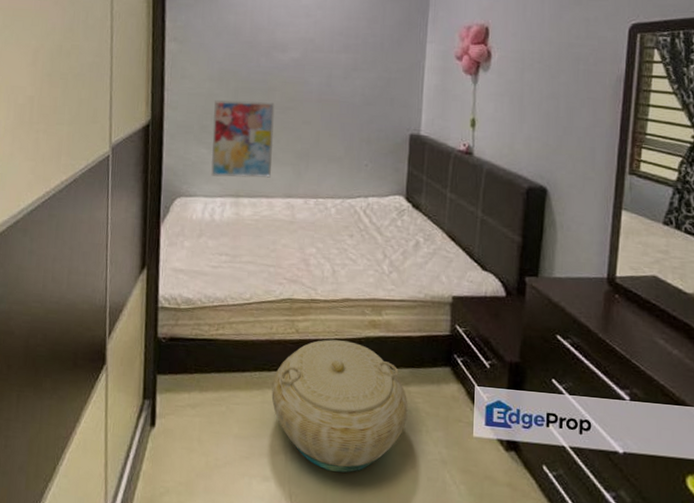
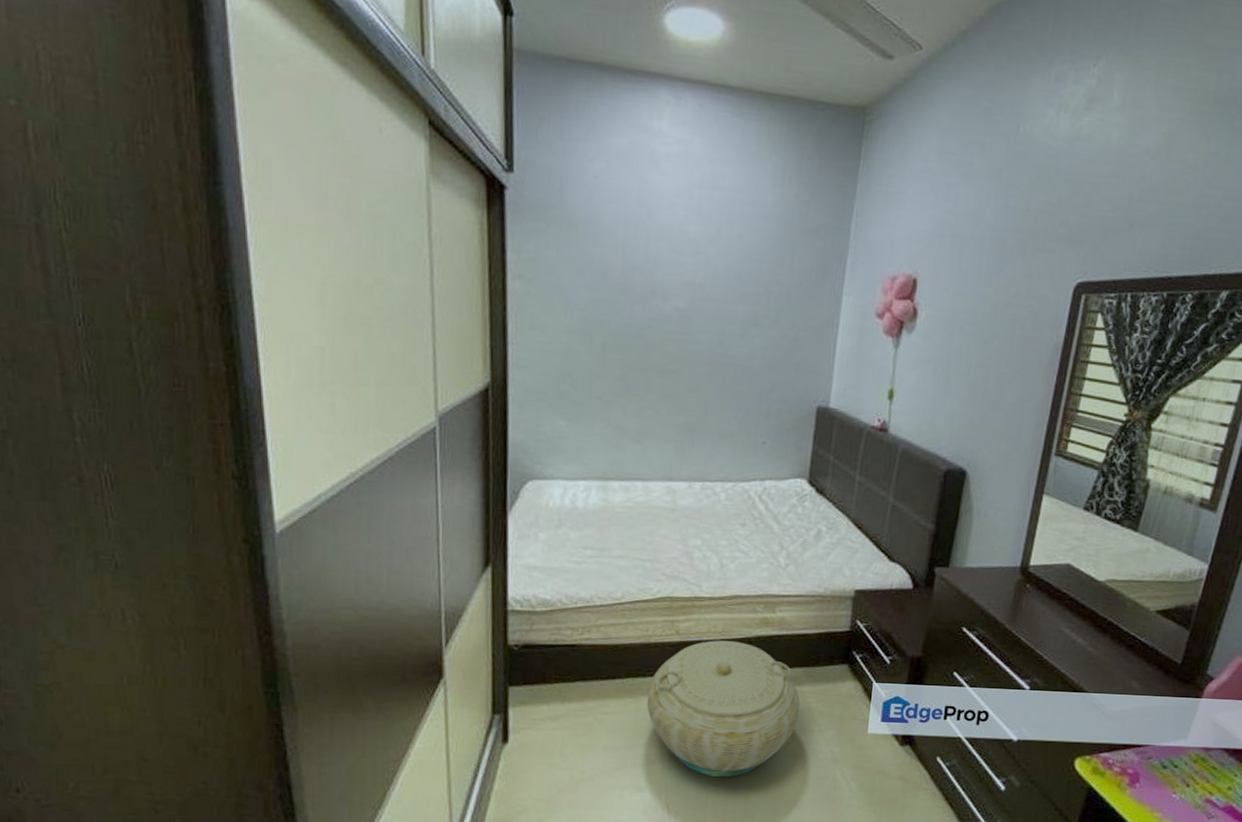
wall art: present [211,99,275,178] -> none [571,358,653,457]

